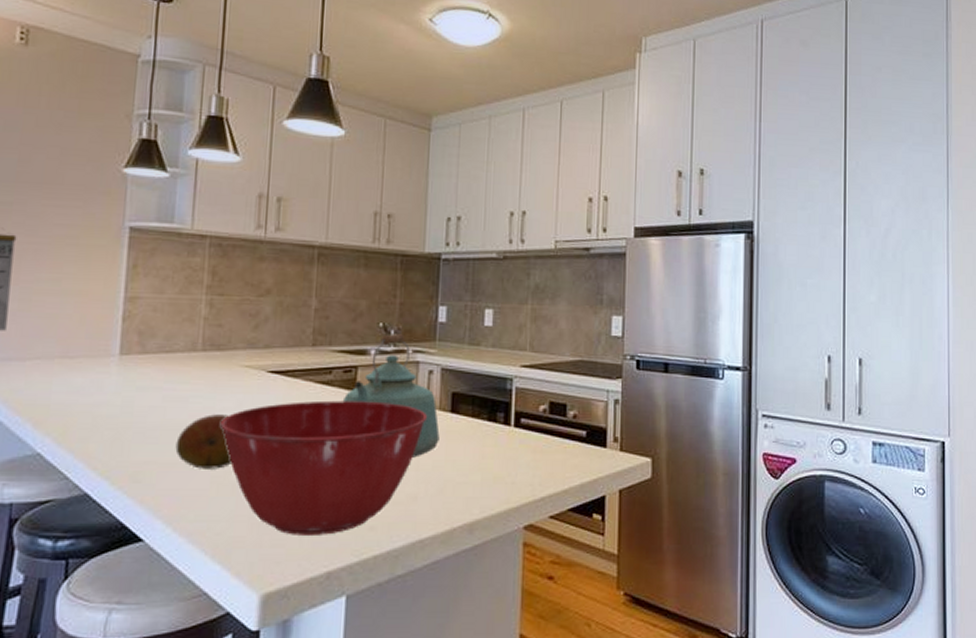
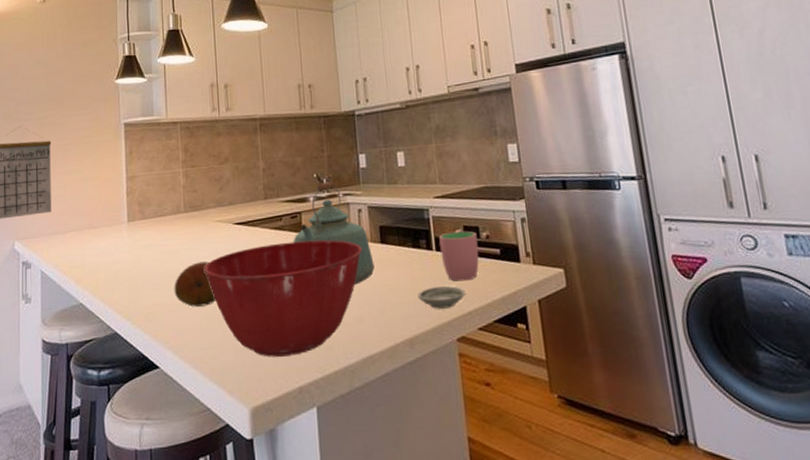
saucer: none [485,467,542,492] -> present [417,286,466,309]
cup: none [519,407,564,463] -> present [439,231,479,282]

